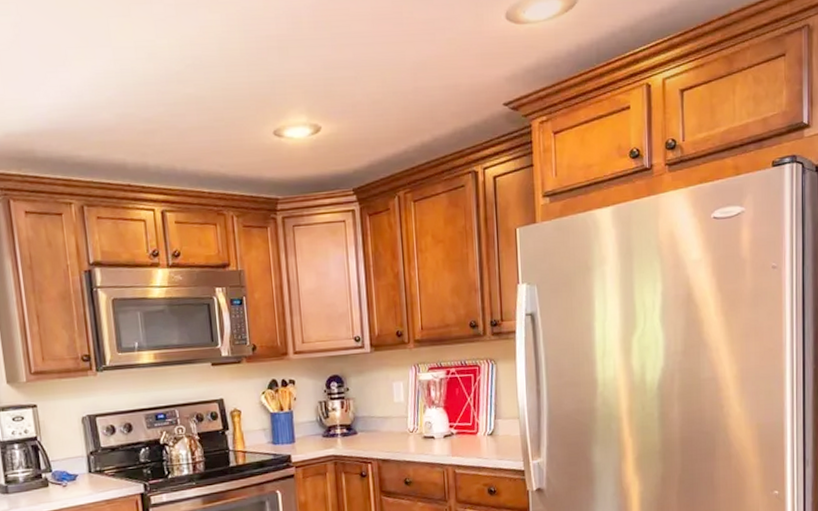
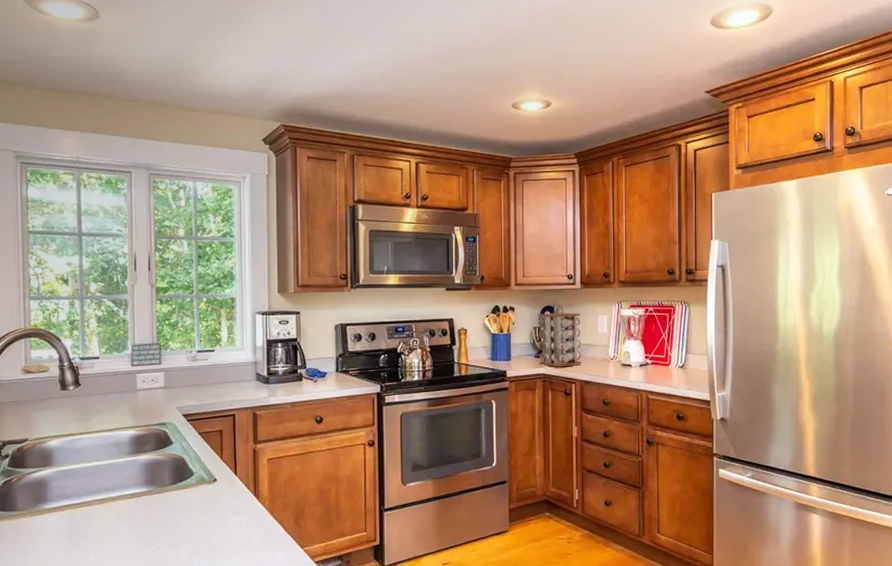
spice rack: none [323,372,378,447] -> present [538,304,582,367]

